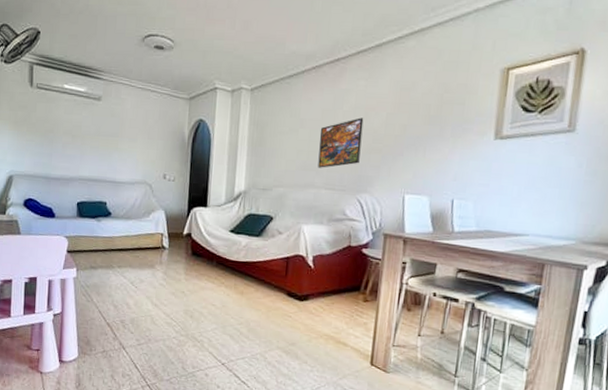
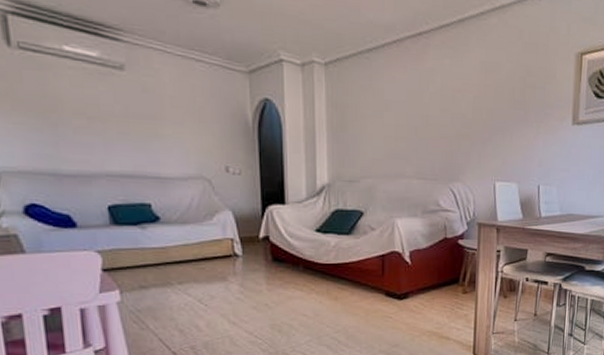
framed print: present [318,117,364,168] -> none [406,100,451,156]

